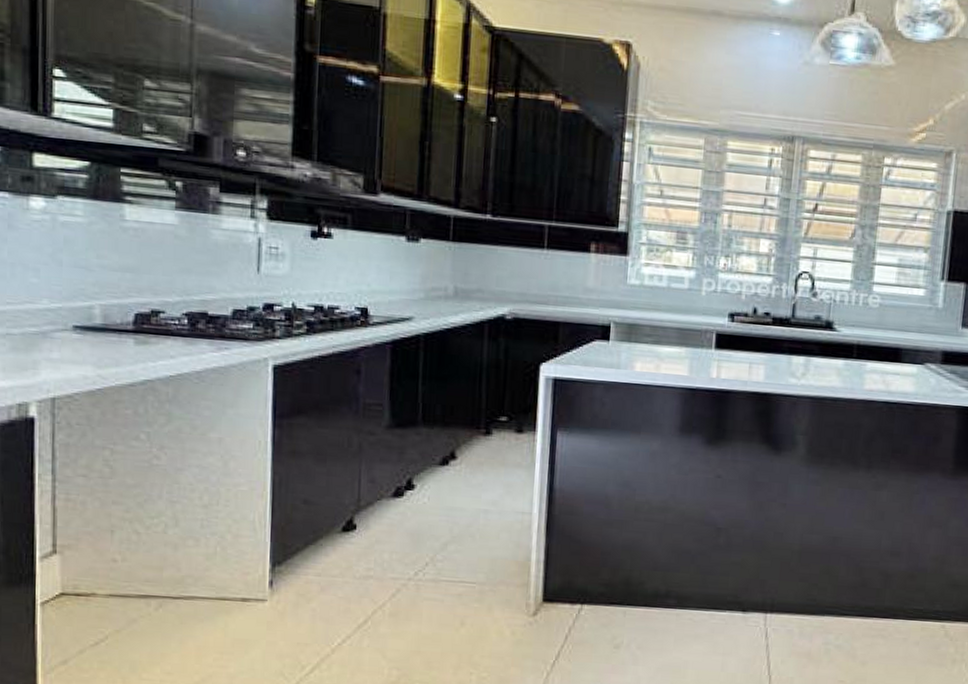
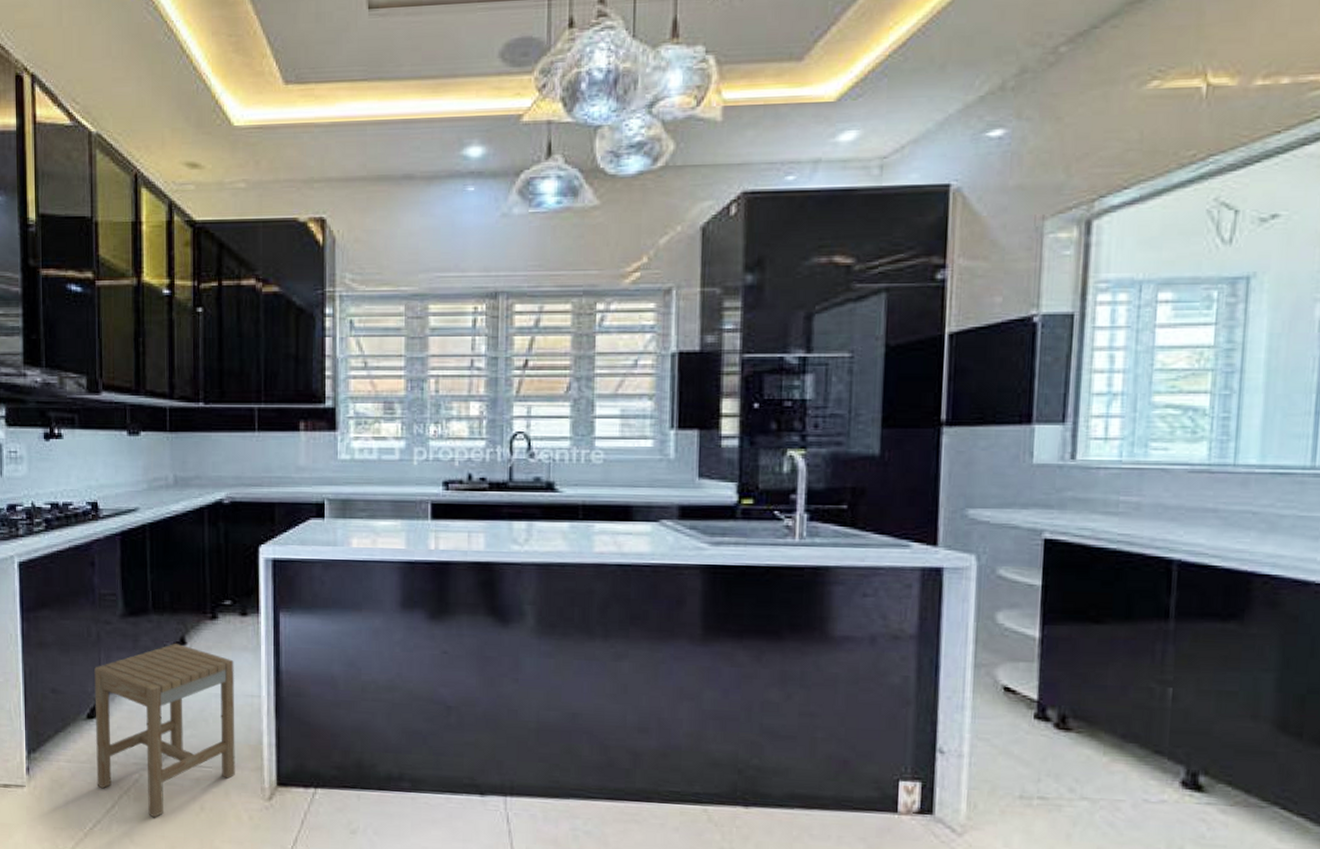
stool: none [349,457,506,633] -> present [94,643,235,818]

